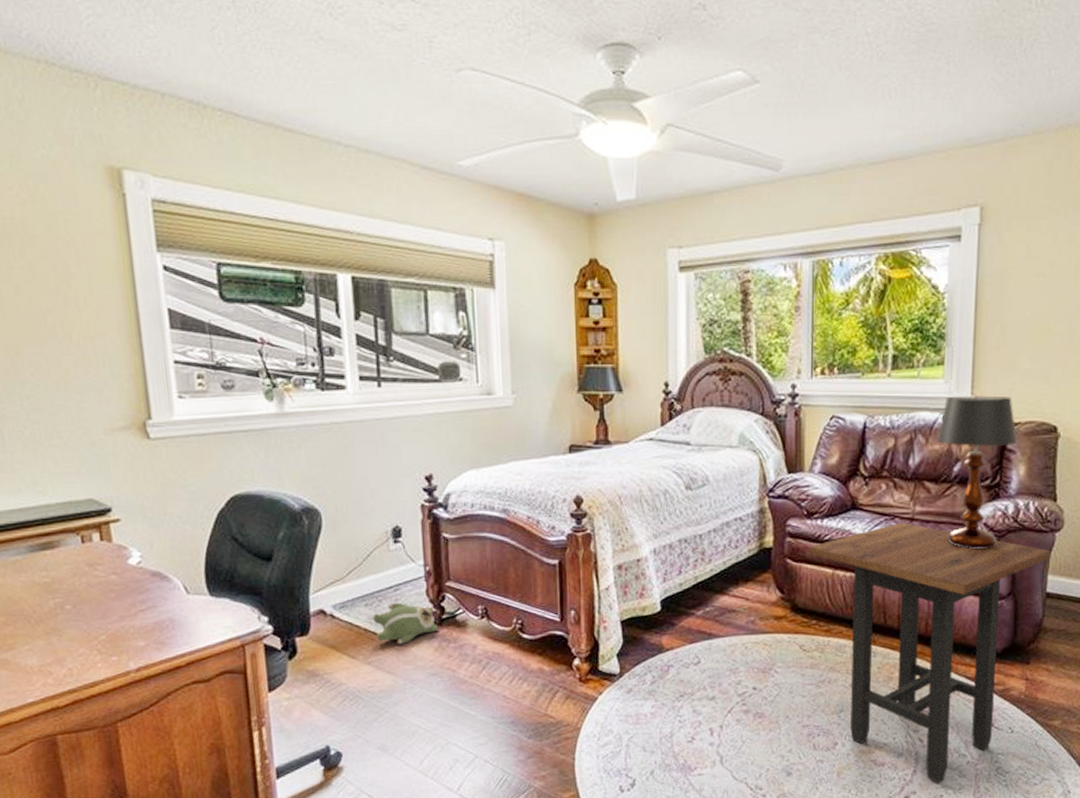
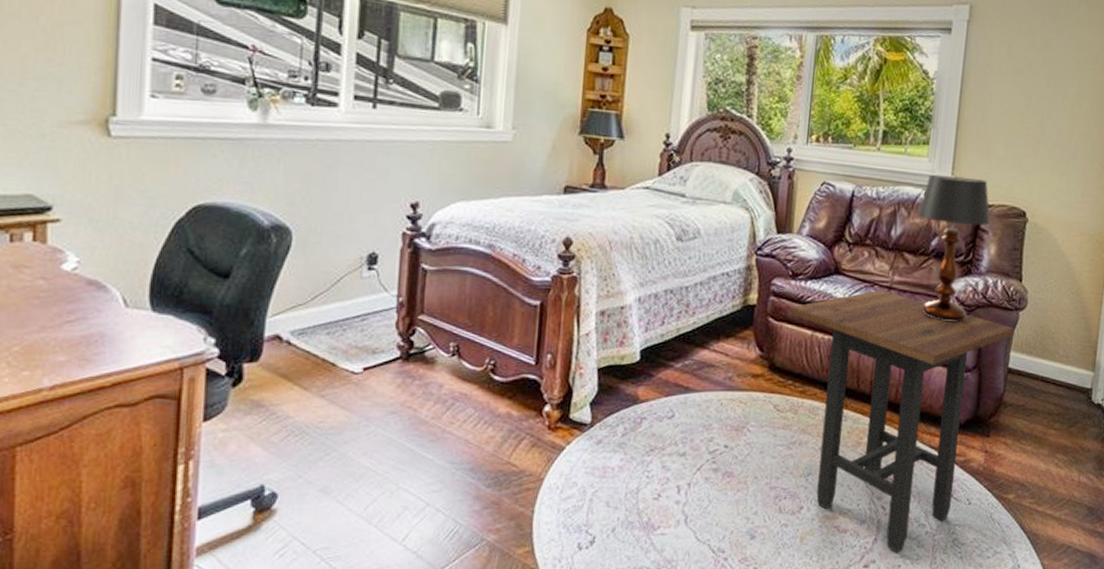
plush toy: present [373,602,439,644] -> none [334,332,405,378]

